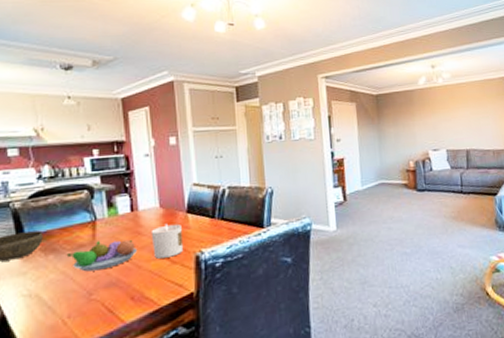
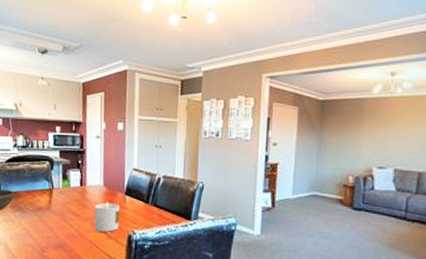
fruit bowl: present [66,239,137,272] -> none [28,207,82,232]

